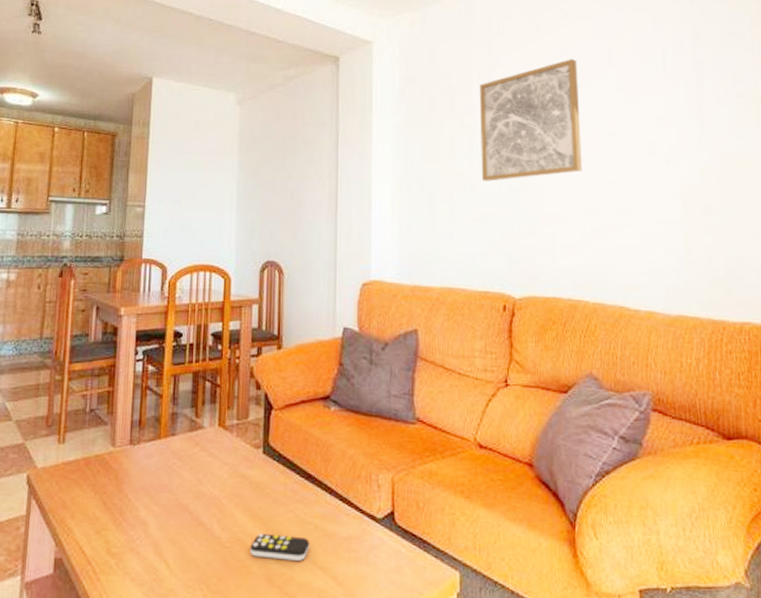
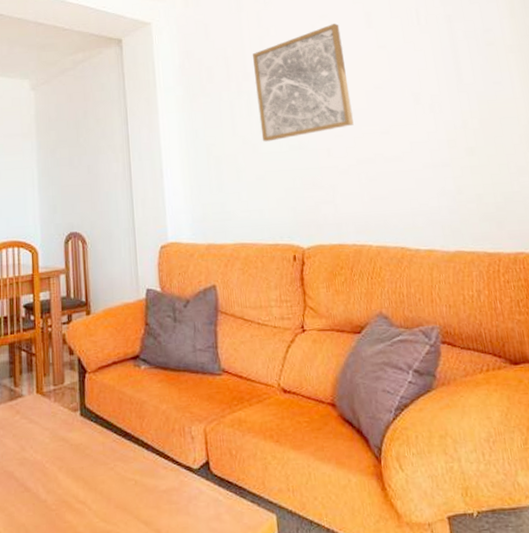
remote control: present [250,533,310,561] -> none [75,493,132,518]

